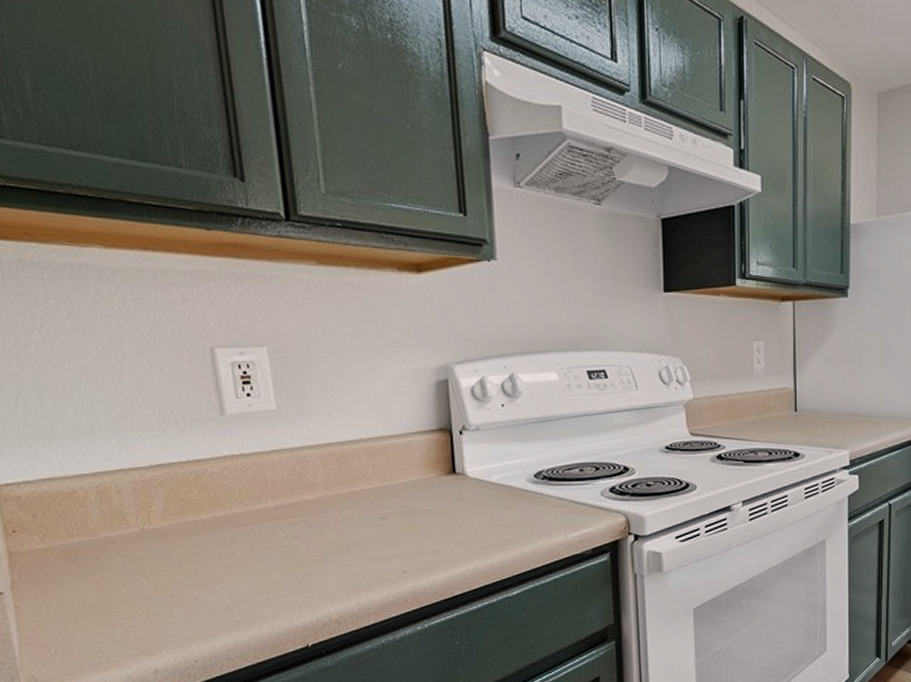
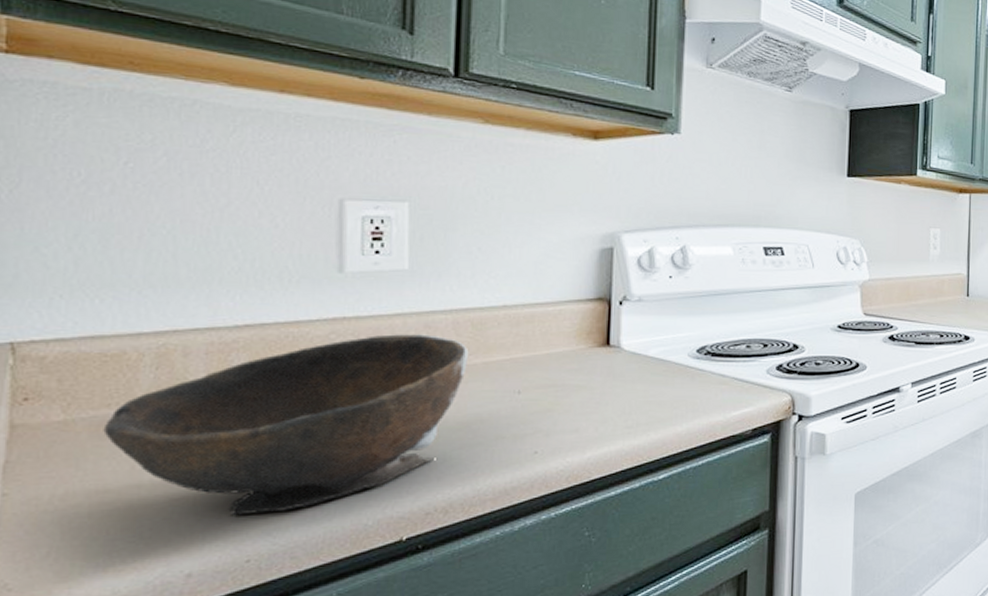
bowl: none [72,468,338,625] -> present [103,334,469,516]

